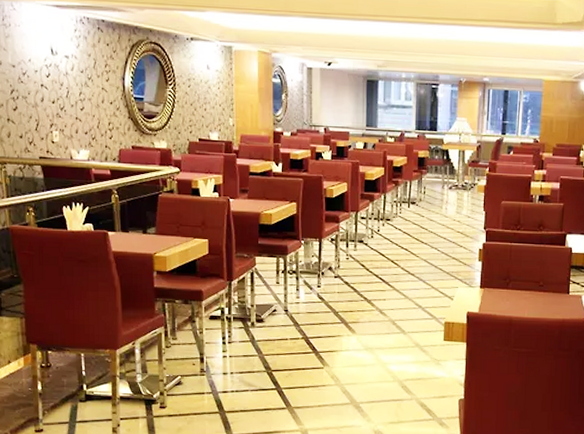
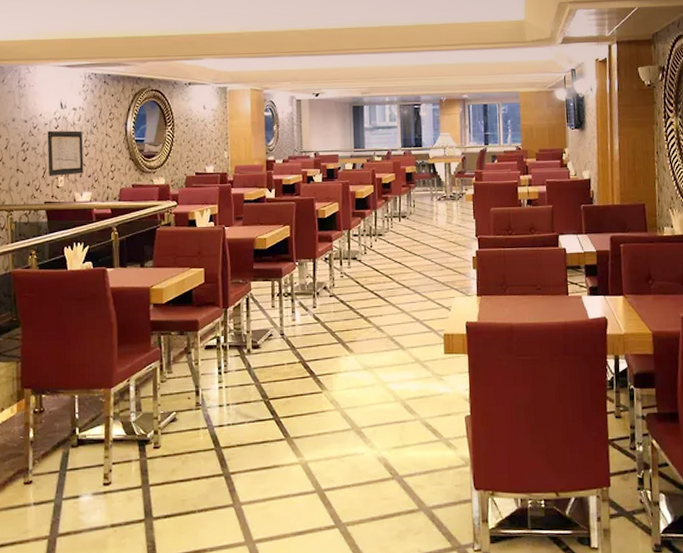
wall art: none [38,78,80,130] -> present [47,130,84,176]

